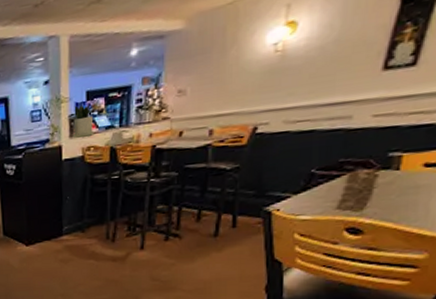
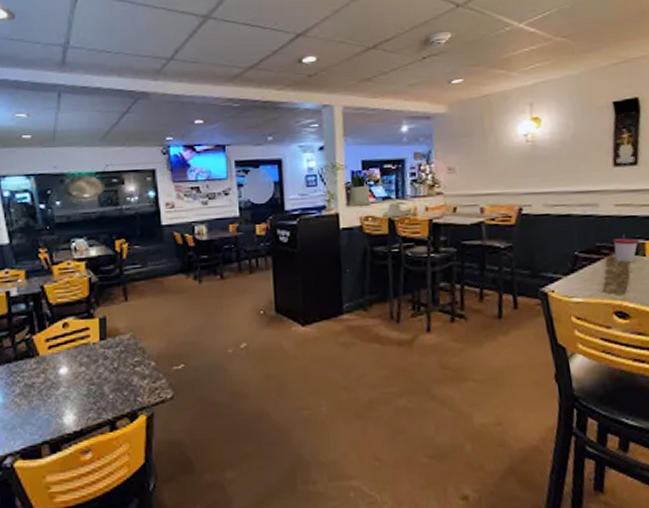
cup: none [360,147,395,179] -> present [613,234,639,264]

